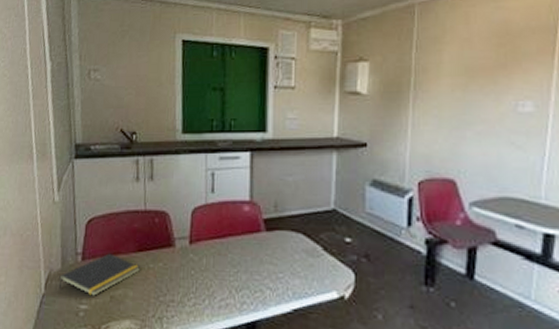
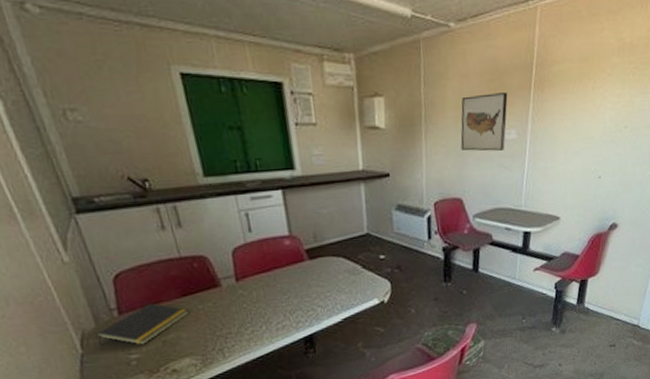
wall art: none [457,58,522,125] -> present [460,93,508,151]

